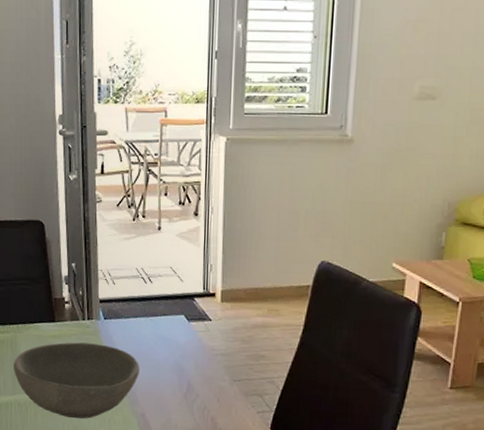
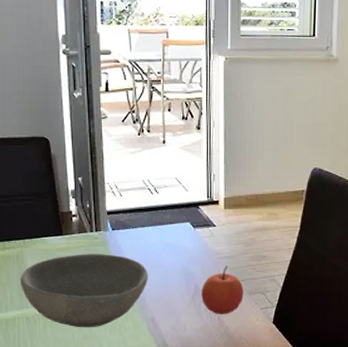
apple: none [194,363,240,416] -> present [201,265,244,315]

